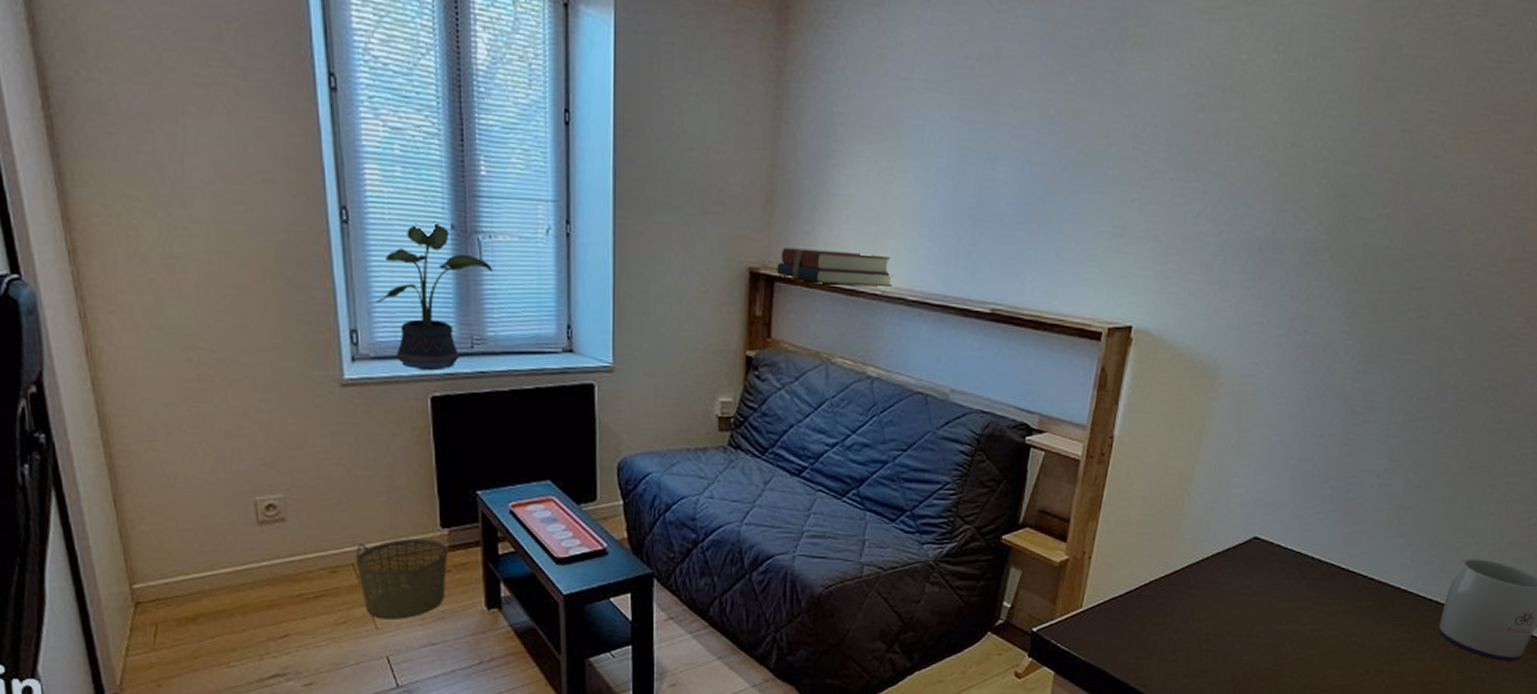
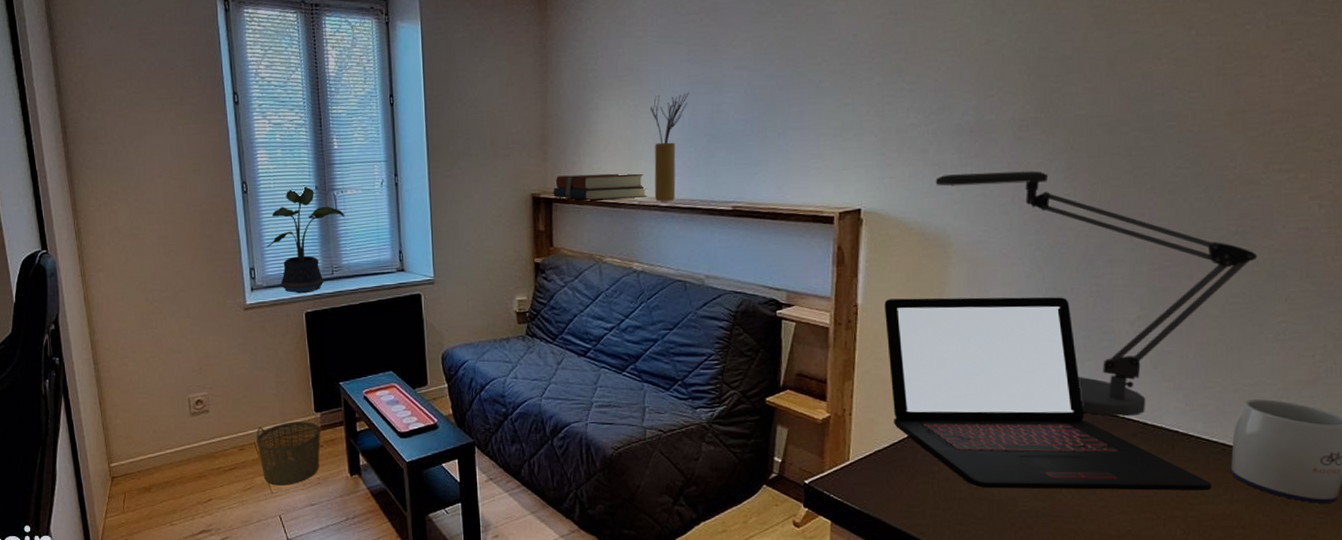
vase: none [901,158,956,295] -> present [649,92,689,202]
laptop: none [1133,432,1420,648] -> present [884,296,1212,491]
desk lamp: none [1214,296,1502,572] -> present [935,171,1257,417]

